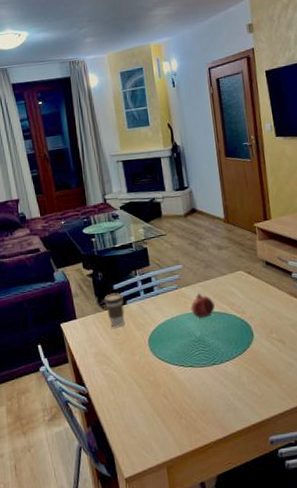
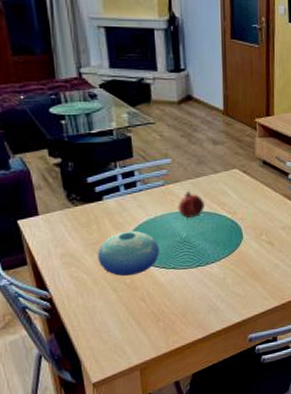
coffee cup: present [104,293,125,328] -> none [75,187,100,227]
bowl: none [125,330,178,373] -> present [98,230,160,276]

